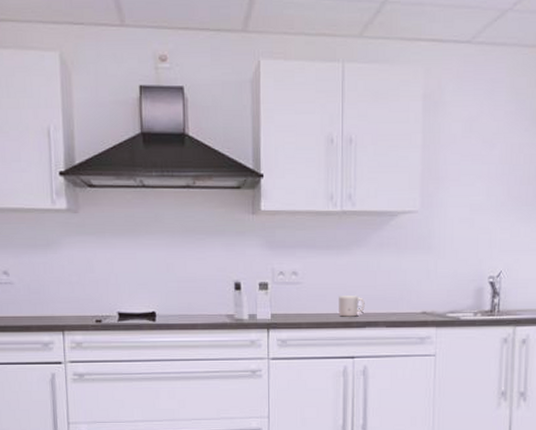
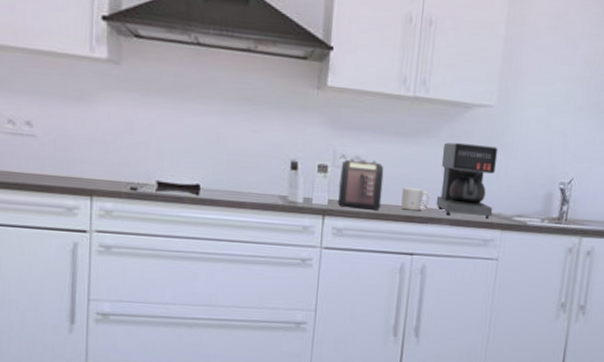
toaster: none [280,274,320,321] -> present [338,158,384,212]
coffee maker: none [371,249,426,318] -> present [436,142,498,219]

